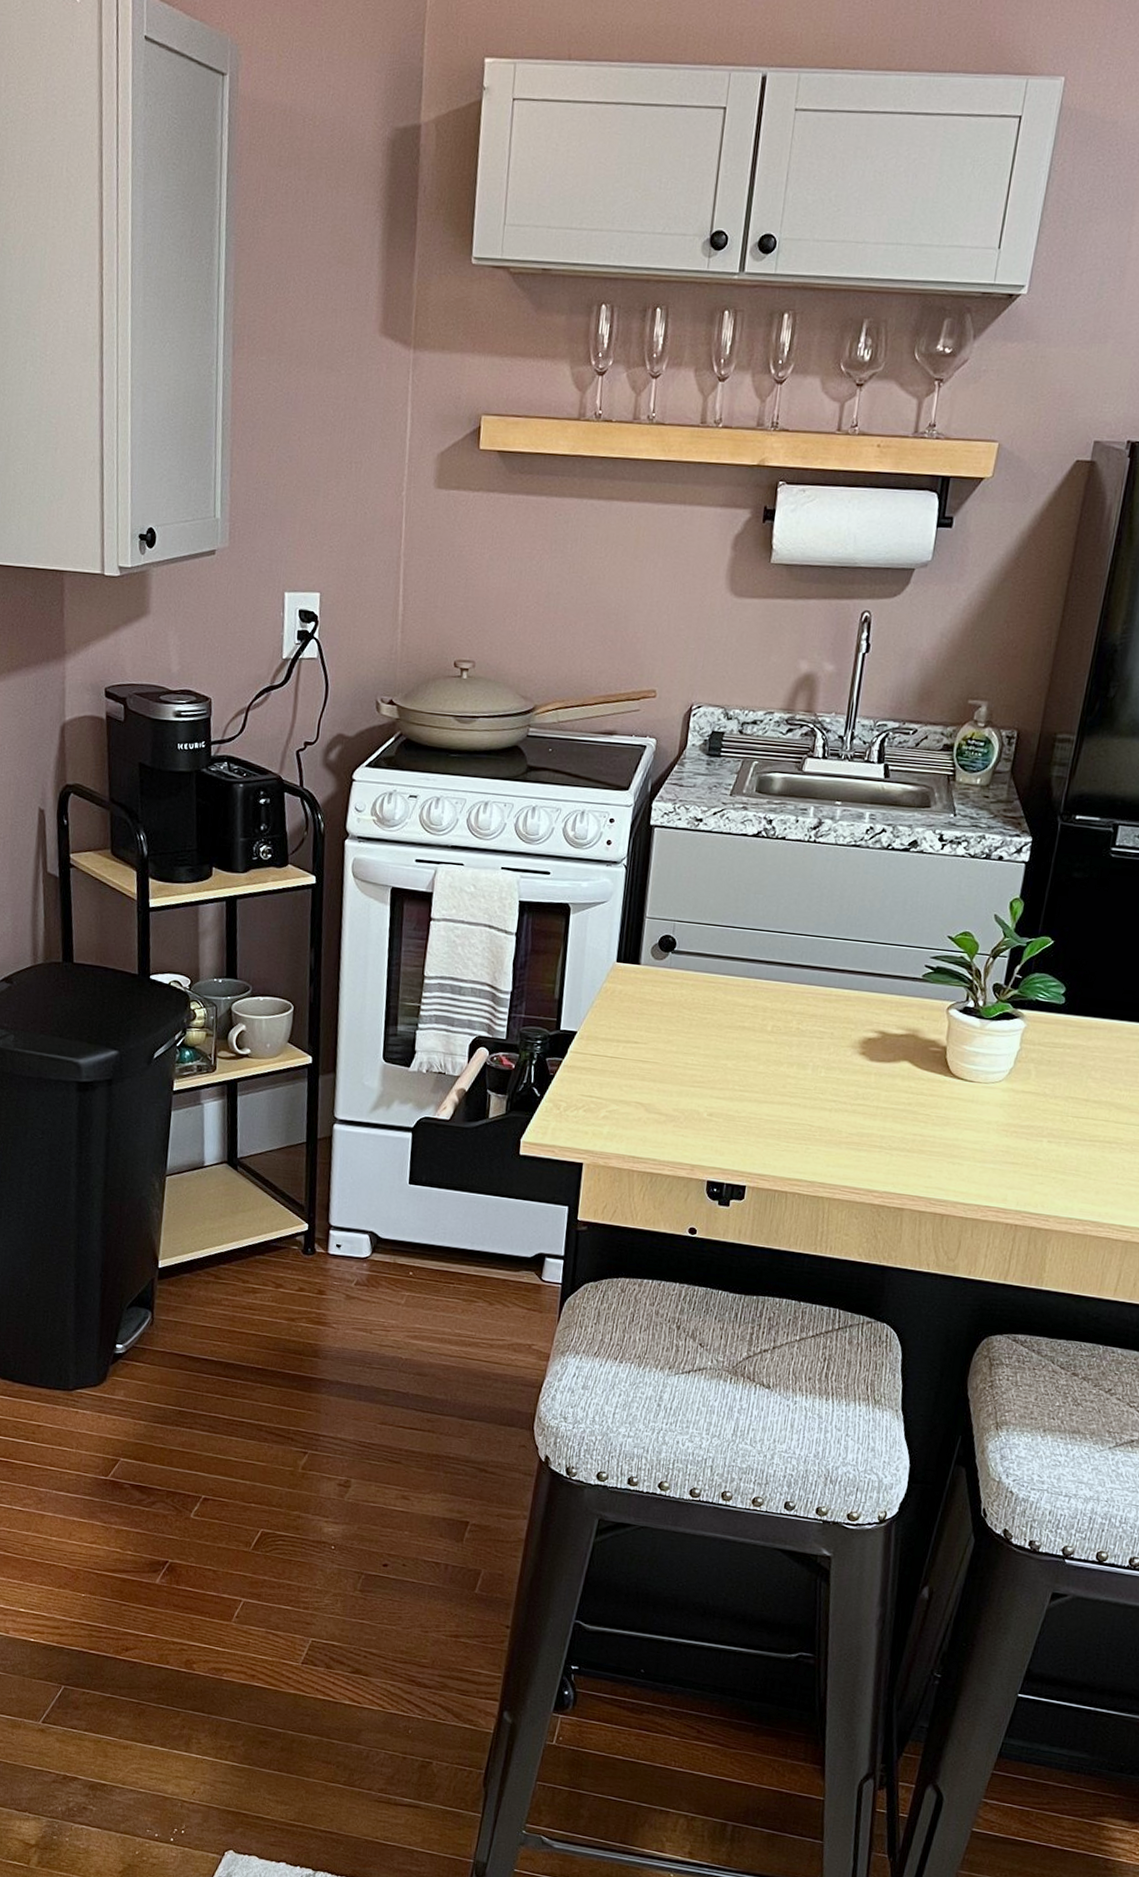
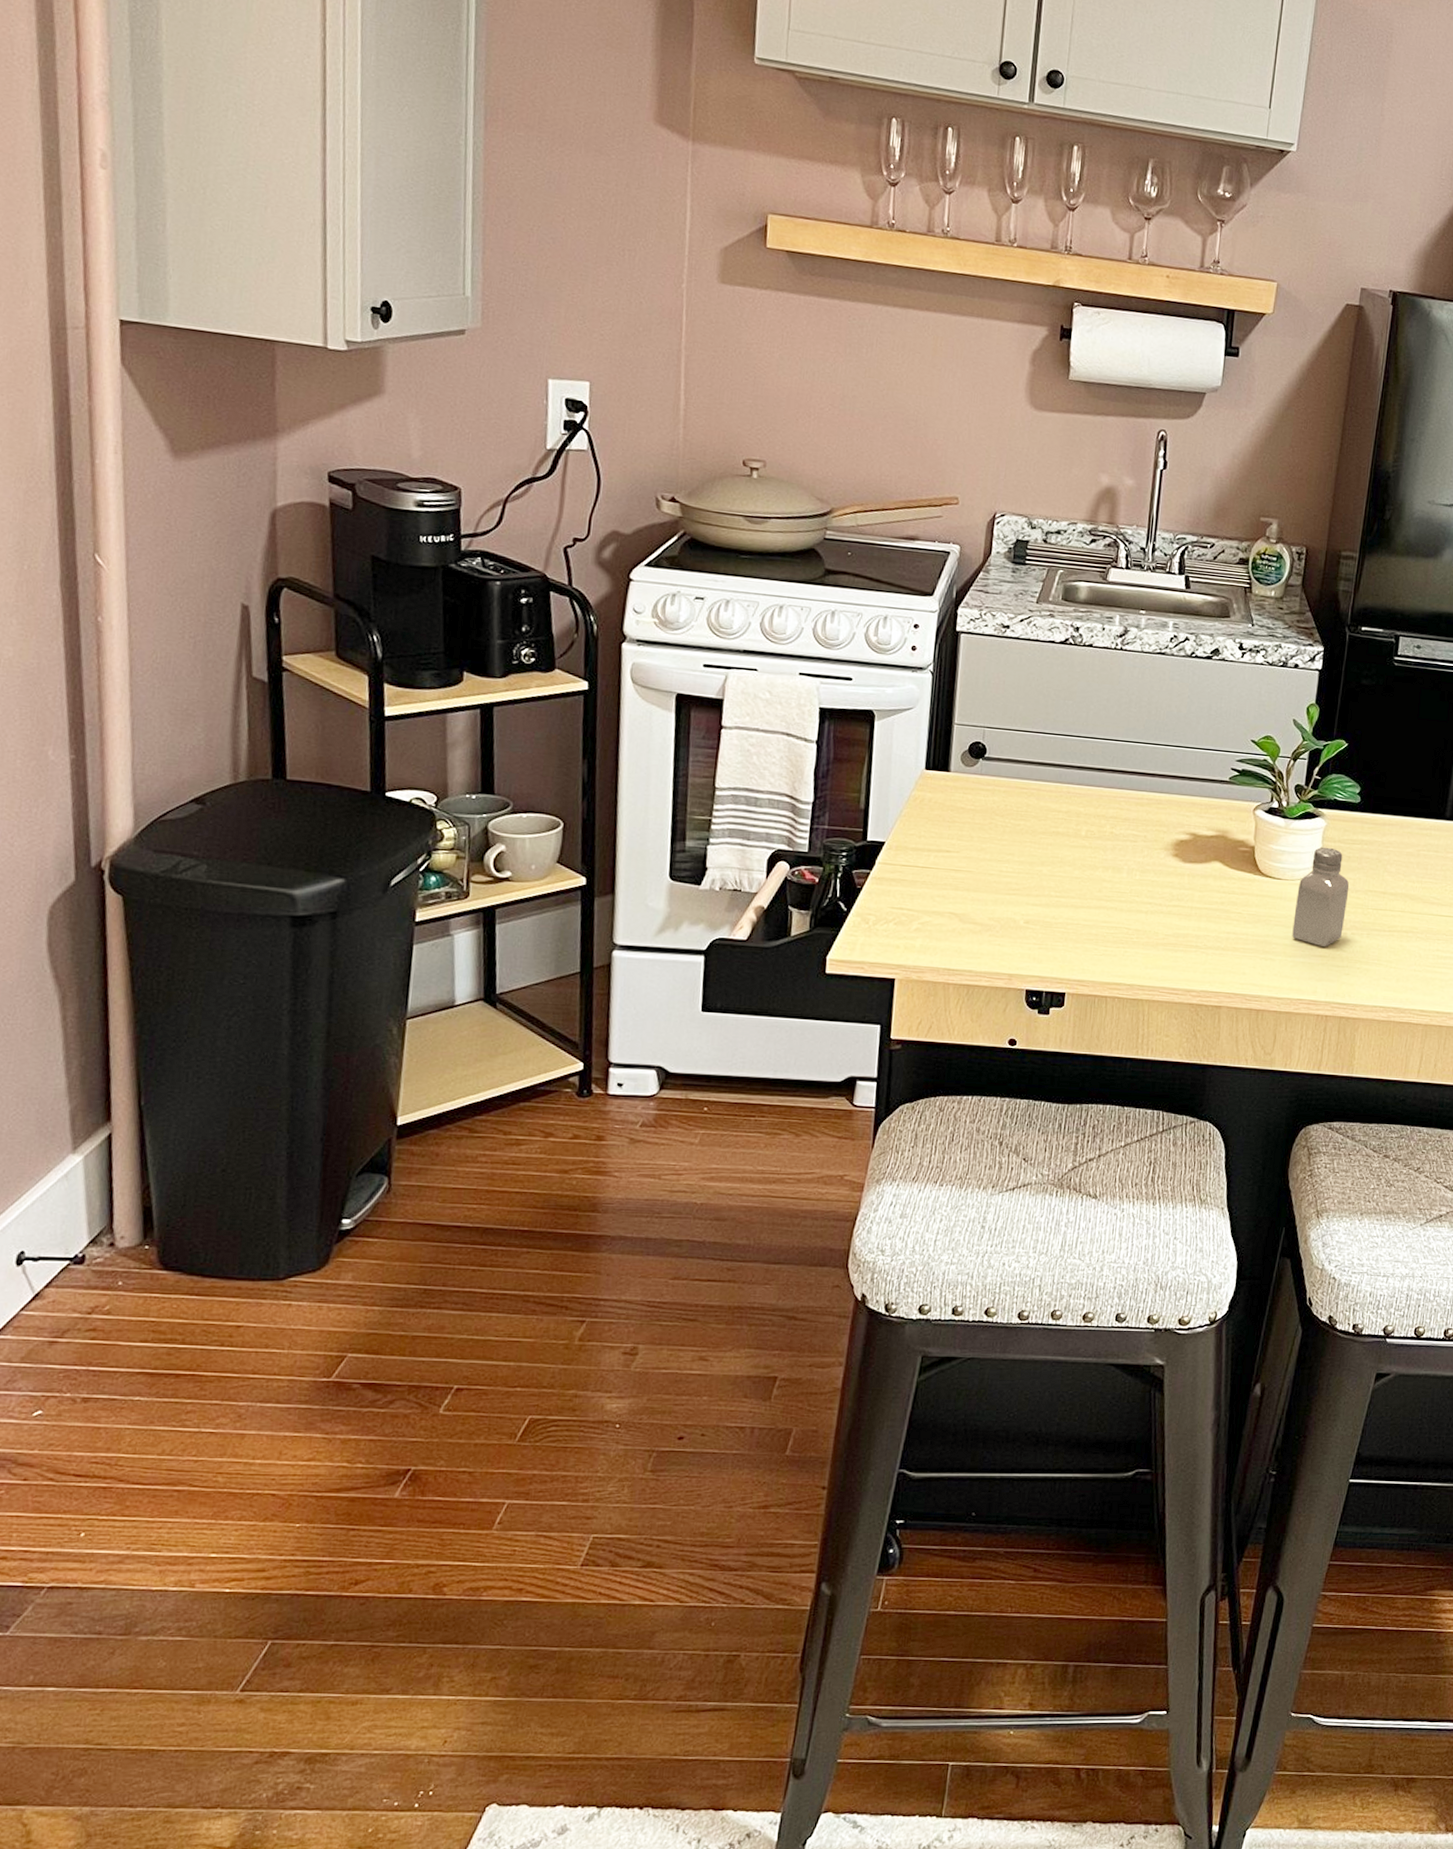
saltshaker: none [982,1049,1048,1154] -> present [1292,847,1350,947]

